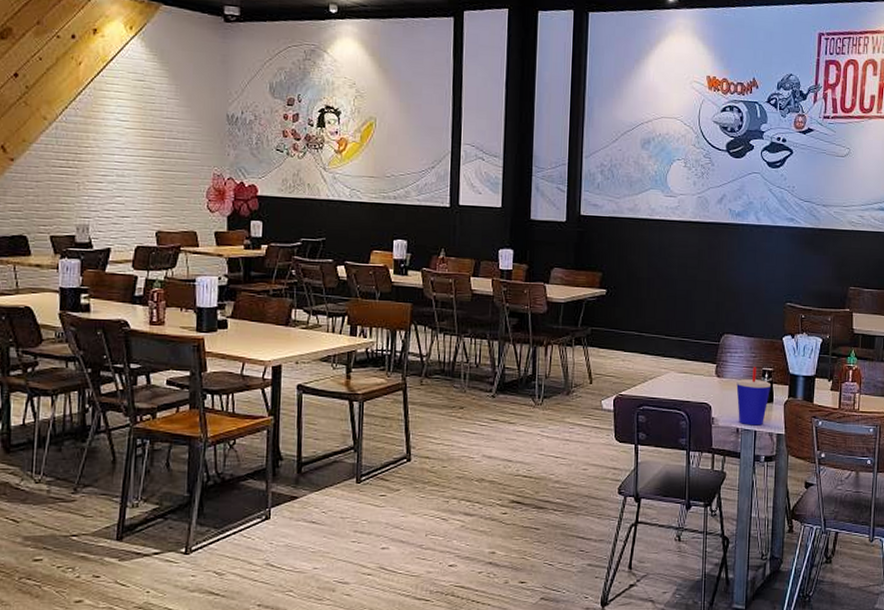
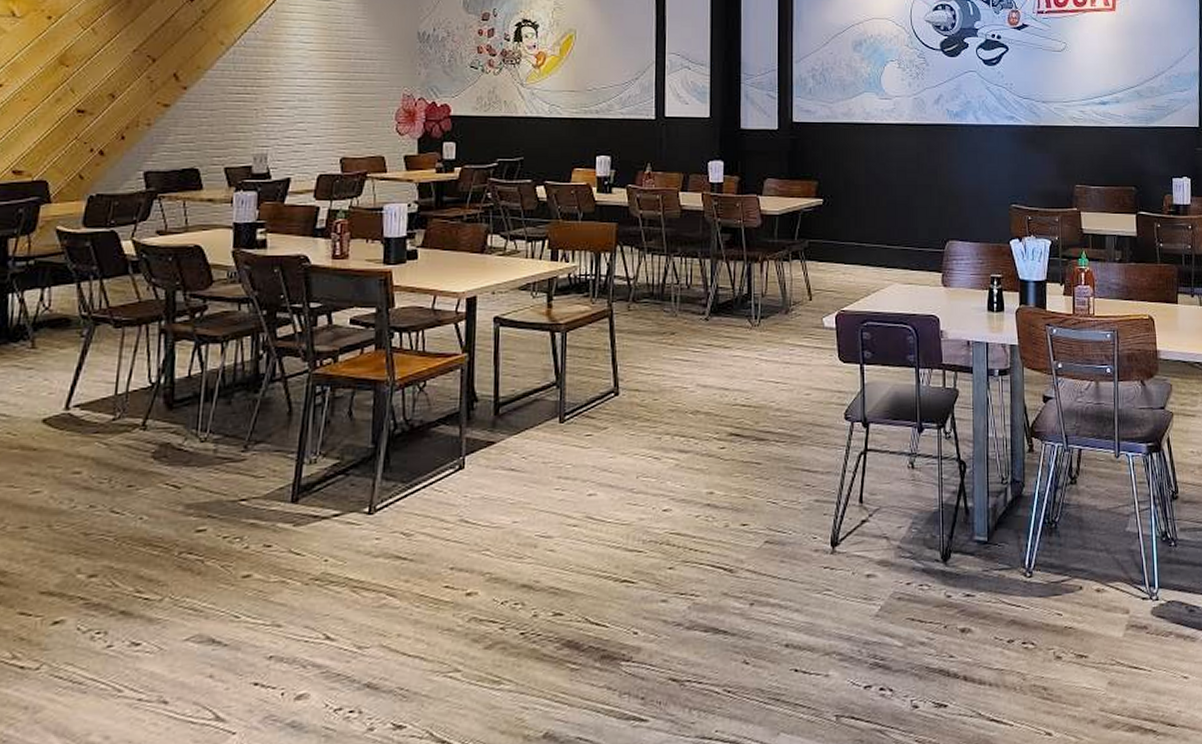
beverage cup: present [736,367,772,426] -> none [964,274,1001,337]

